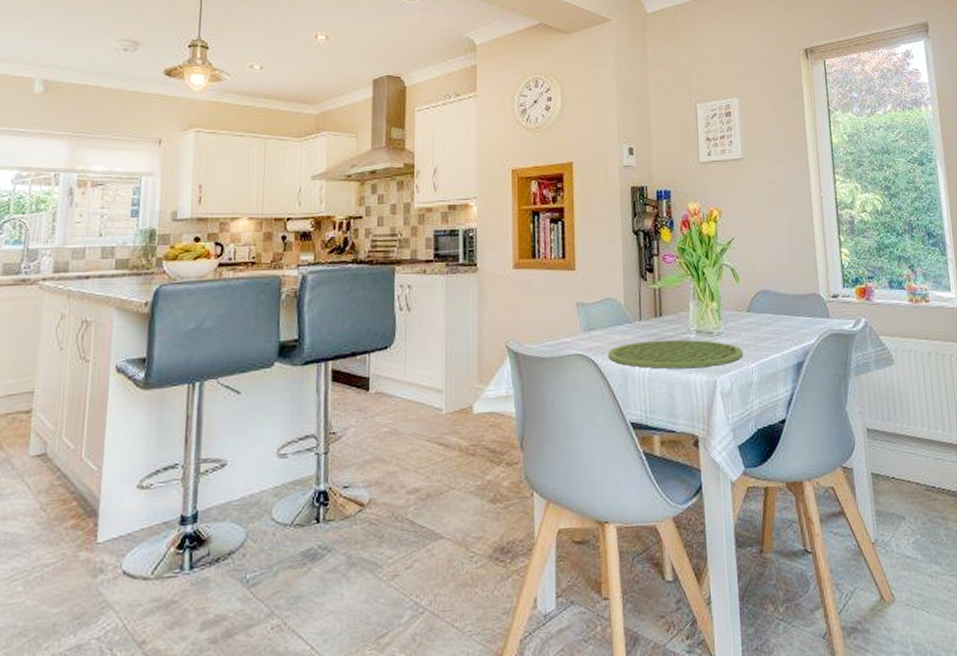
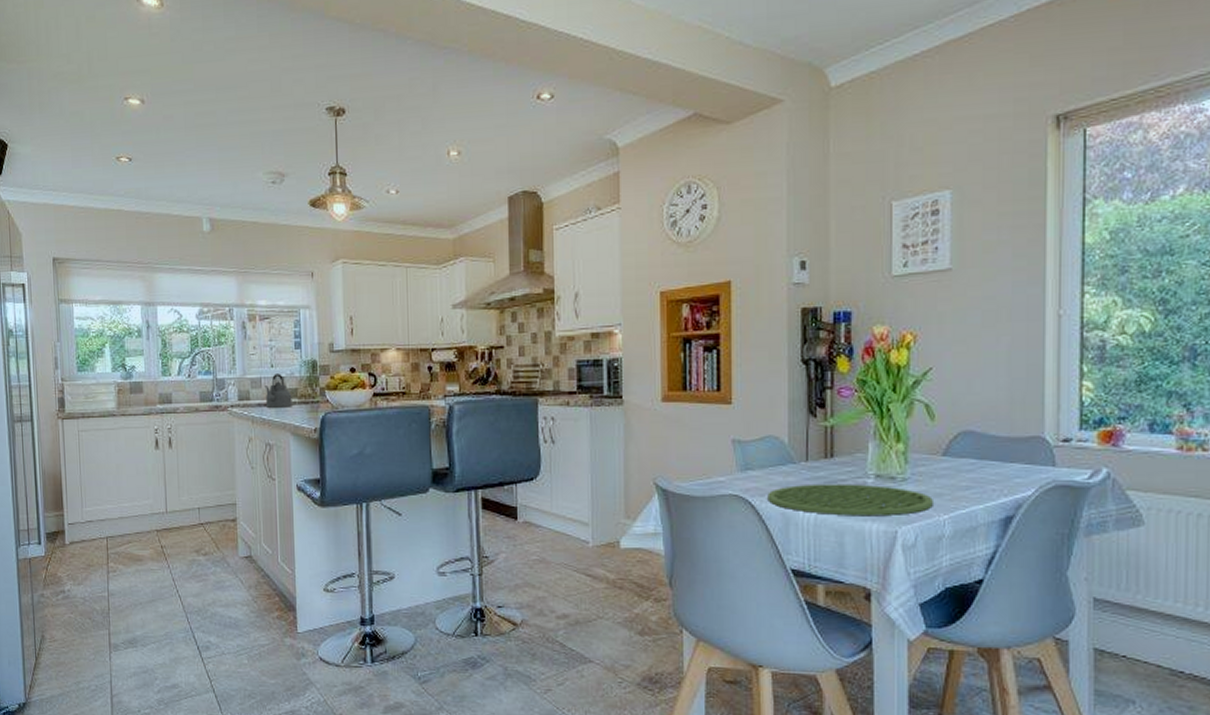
kettle: none [88,243,122,282] -> present [264,374,292,409]

